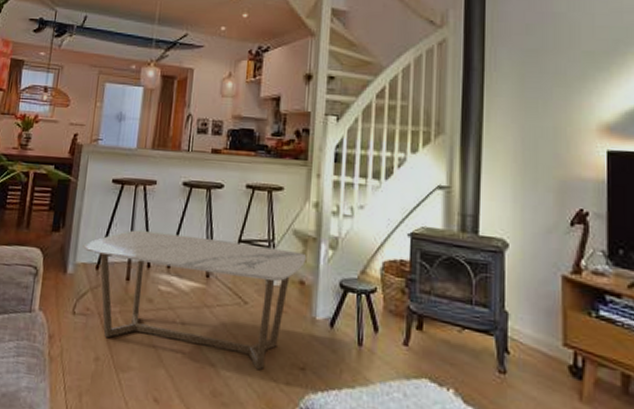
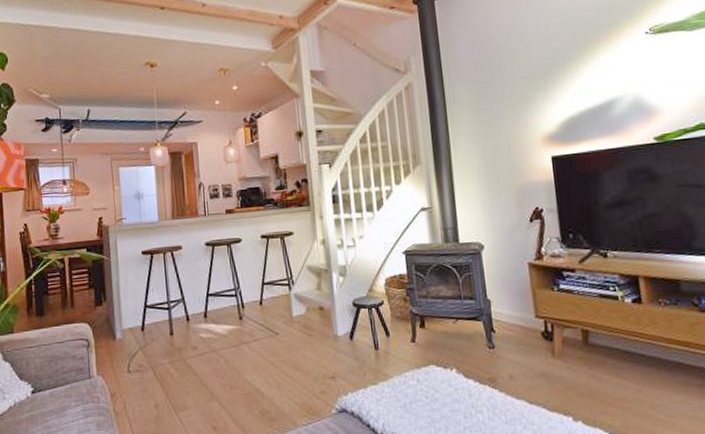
coffee table: present [83,230,307,371] -> none [126,284,322,387]

